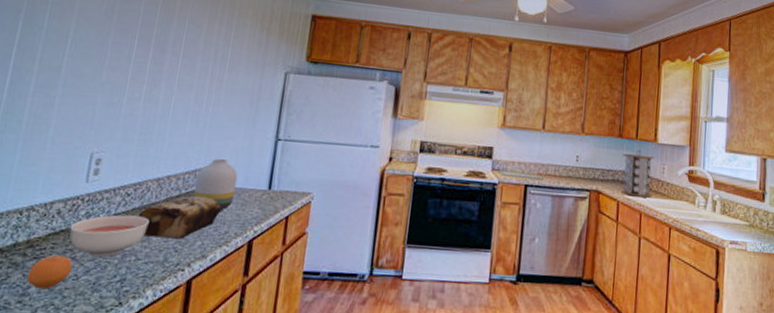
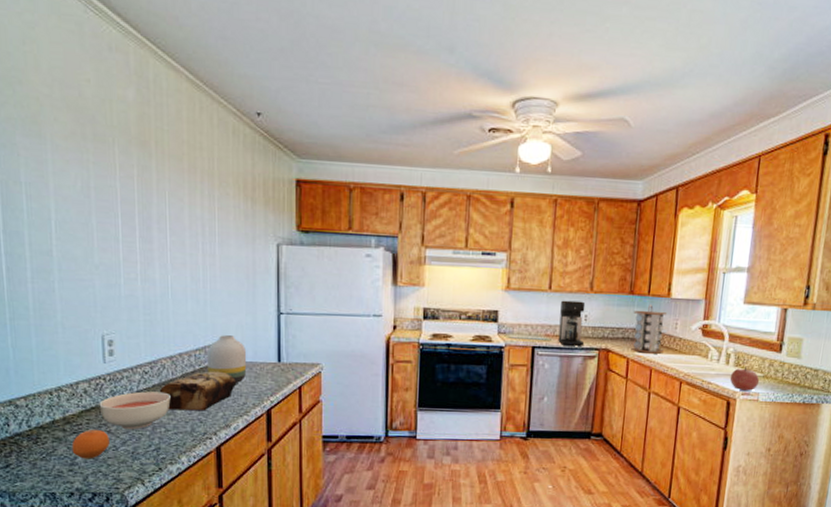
coffee maker: none [550,140,577,187] -> present [558,300,586,346]
fruit: none [717,214,746,241] -> present [729,366,760,392]

